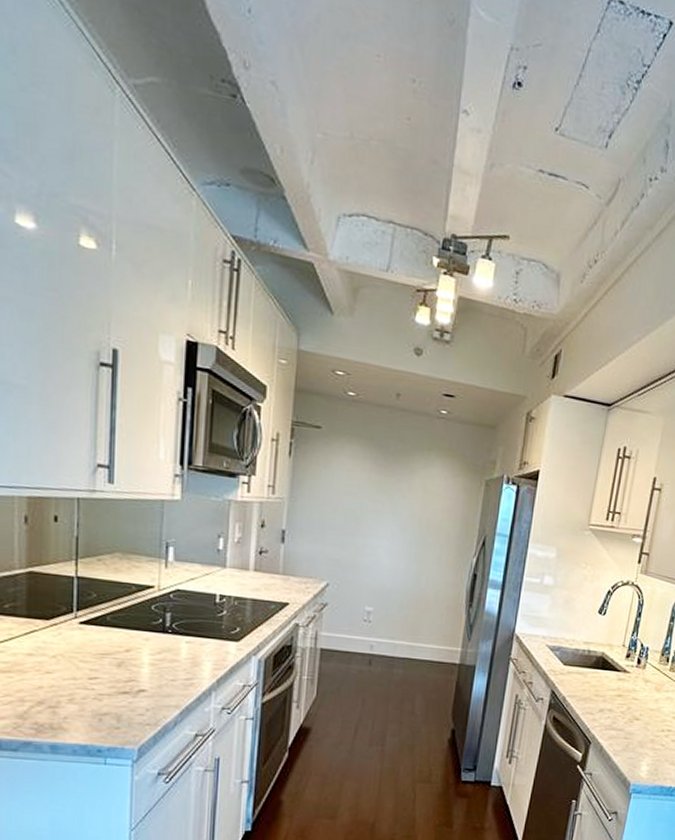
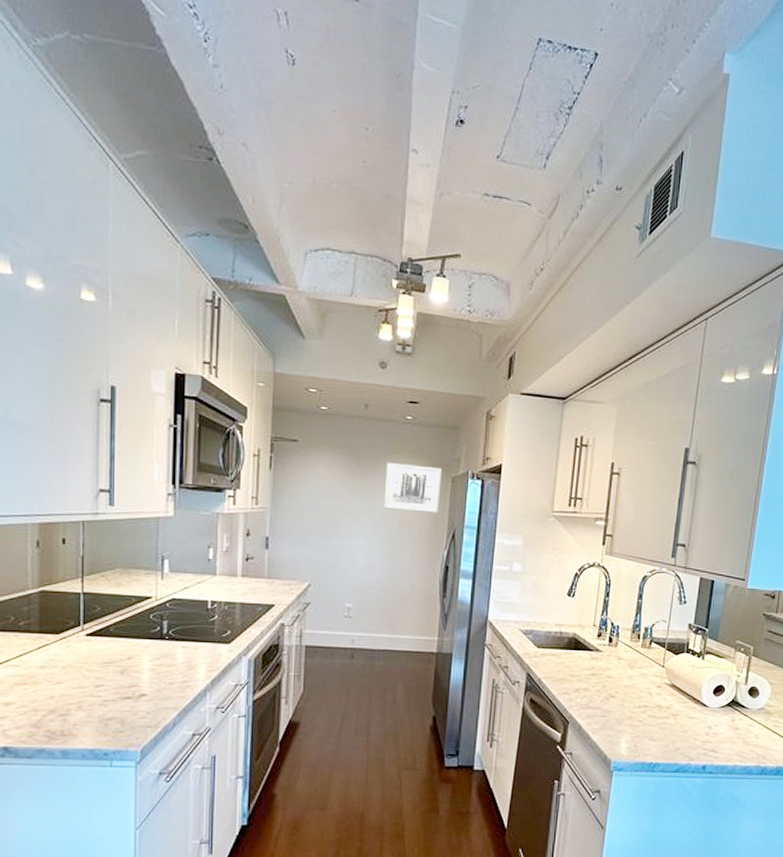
wall art: none [411,458,477,519] -> present [384,462,443,514]

